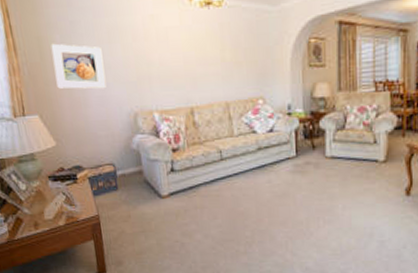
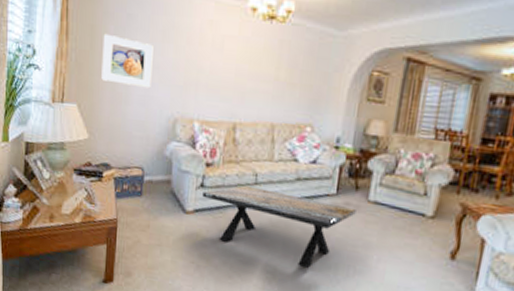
coffee table: none [174,162,317,228] -> present [202,185,356,269]

